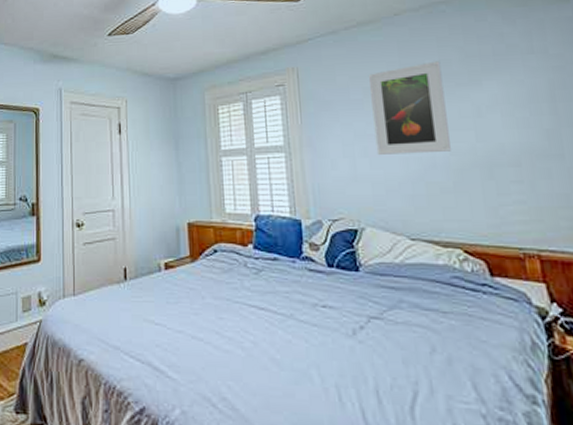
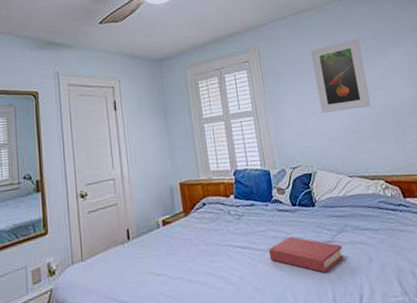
hardback book: none [292,304,395,356] -> present [268,237,344,273]

